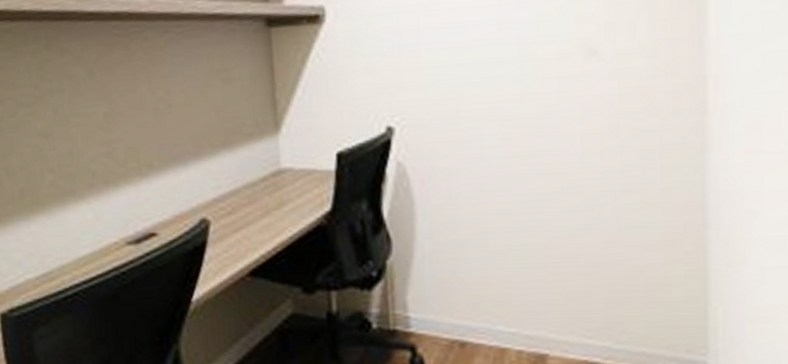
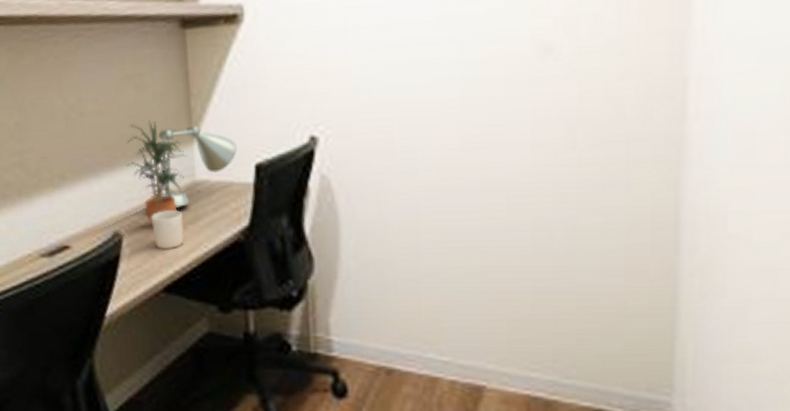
potted plant: none [213,112,273,210] -> present [126,120,188,224]
desk lamp: none [236,117,319,195] -> present [149,126,237,209]
mug: none [237,197,271,234] -> present [151,210,185,249]

